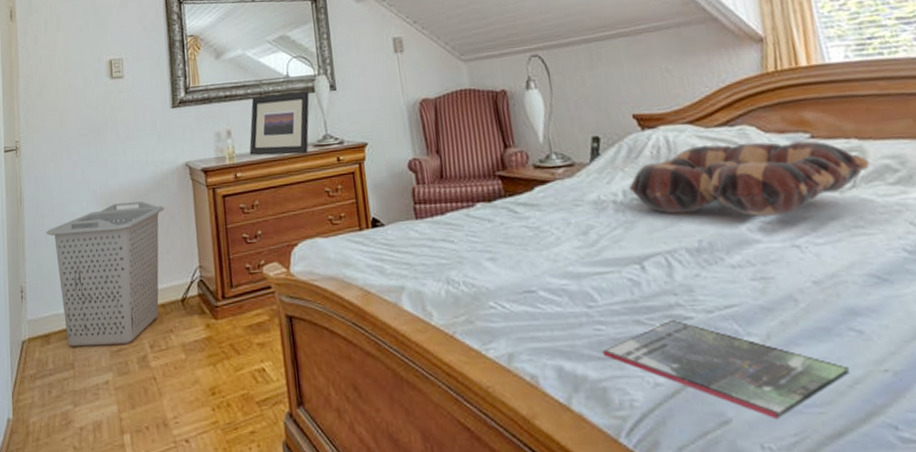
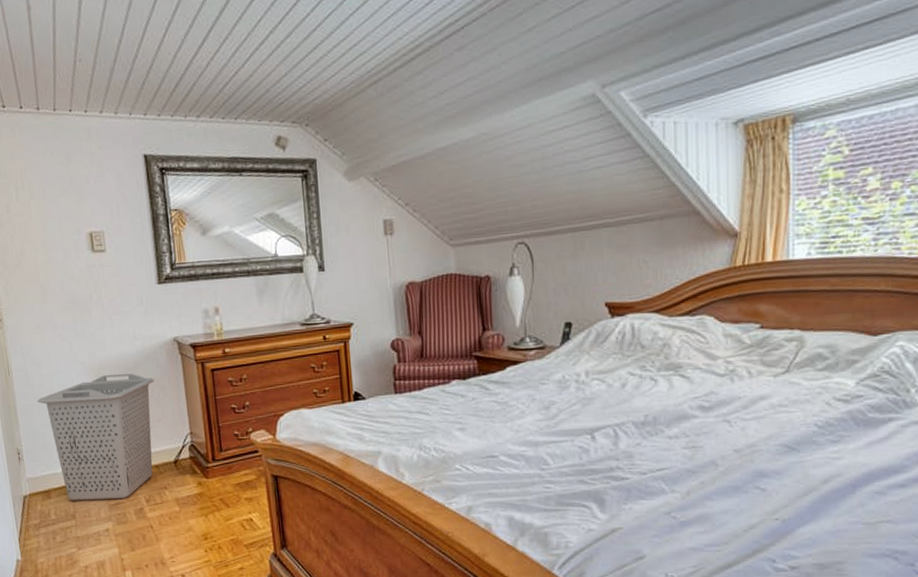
picture frame: present [249,91,310,156] -> none [237,271,298,333]
magazine: present [602,320,851,420] -> none [548,480,748,556]
seat cushion: present [628,140,870,216] -> none [591,330,805,396]

